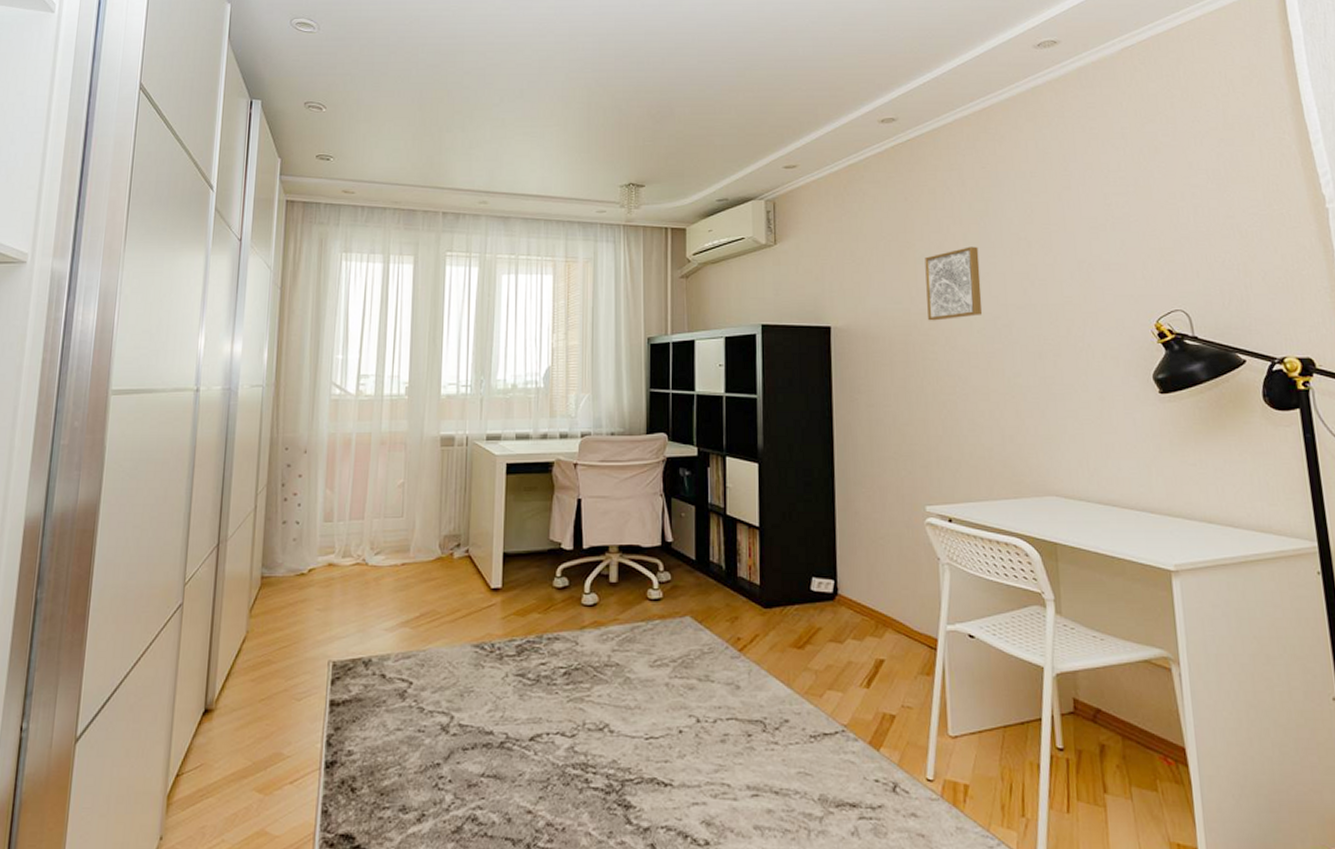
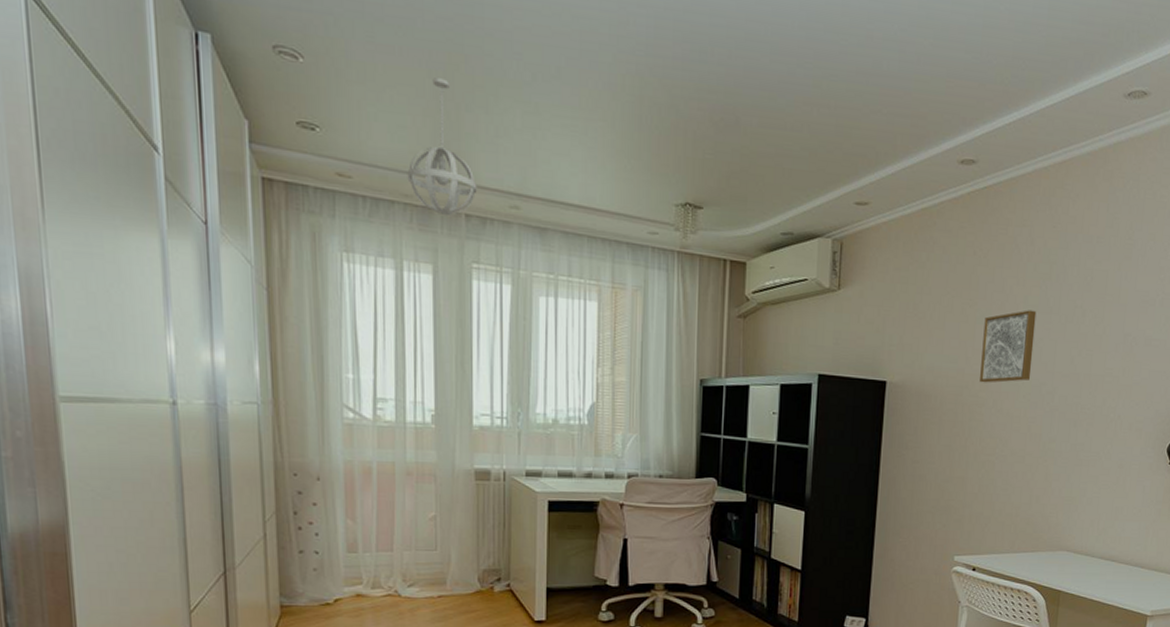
pendant light: none [397,110,453,214] -> present [407,78,477,216]

